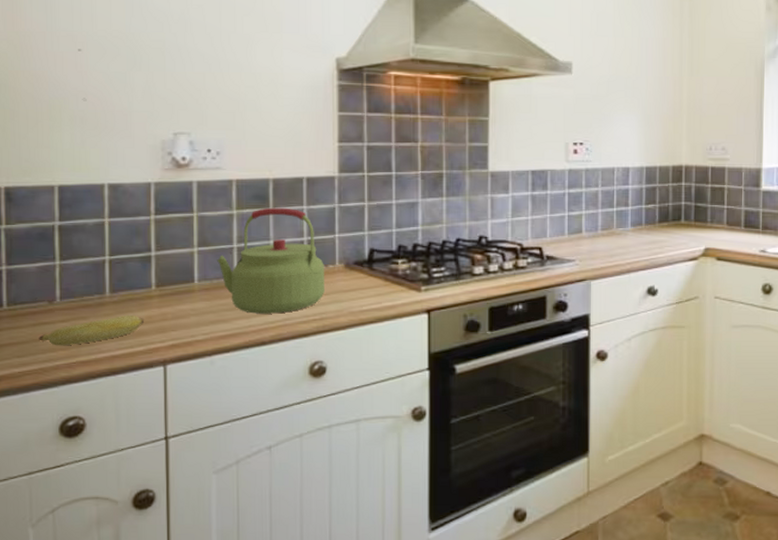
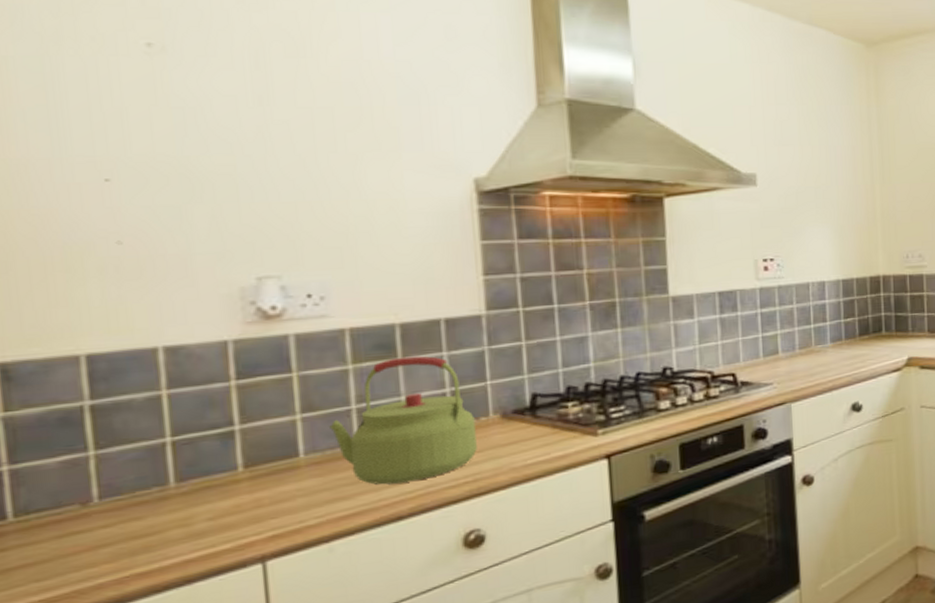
banana: present [39,316,144,346] -> none [68,506,229,559]

